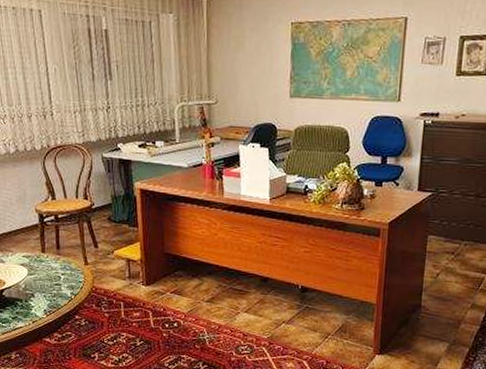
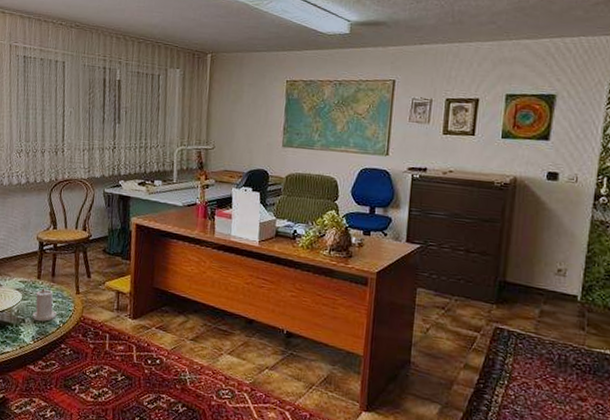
candle: none [41,261,68,295] -> present [32,288,57,322]

